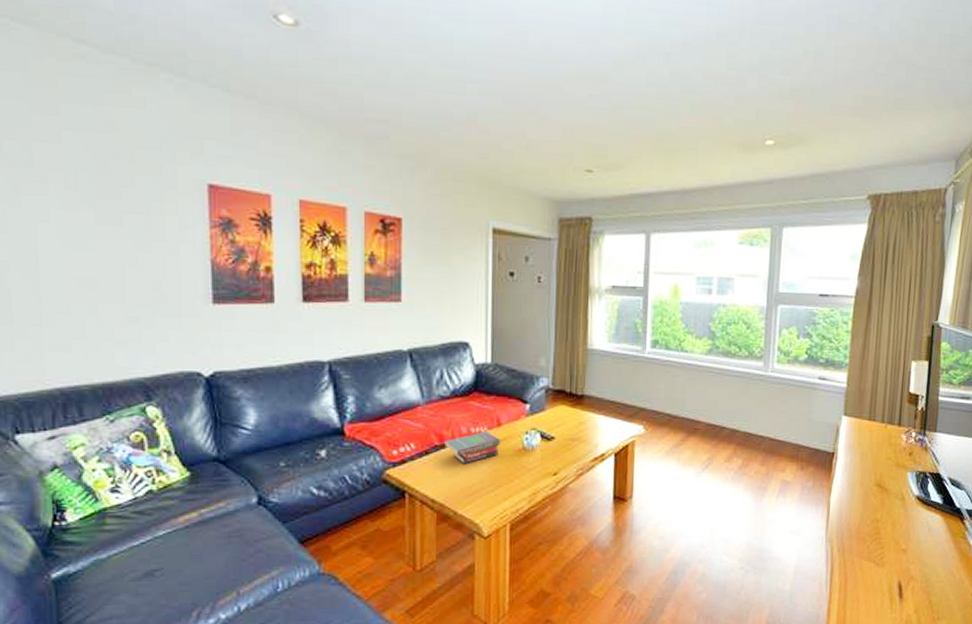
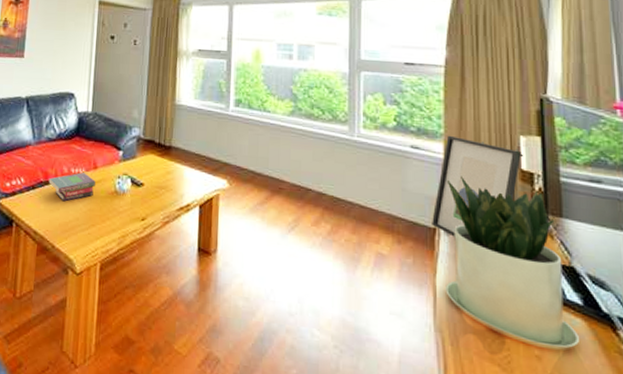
picture frame: none [831,365,913,459] -> present [432,135,524,237]
planter: none [837,402,937,543] -> present [445,176,580,351]

